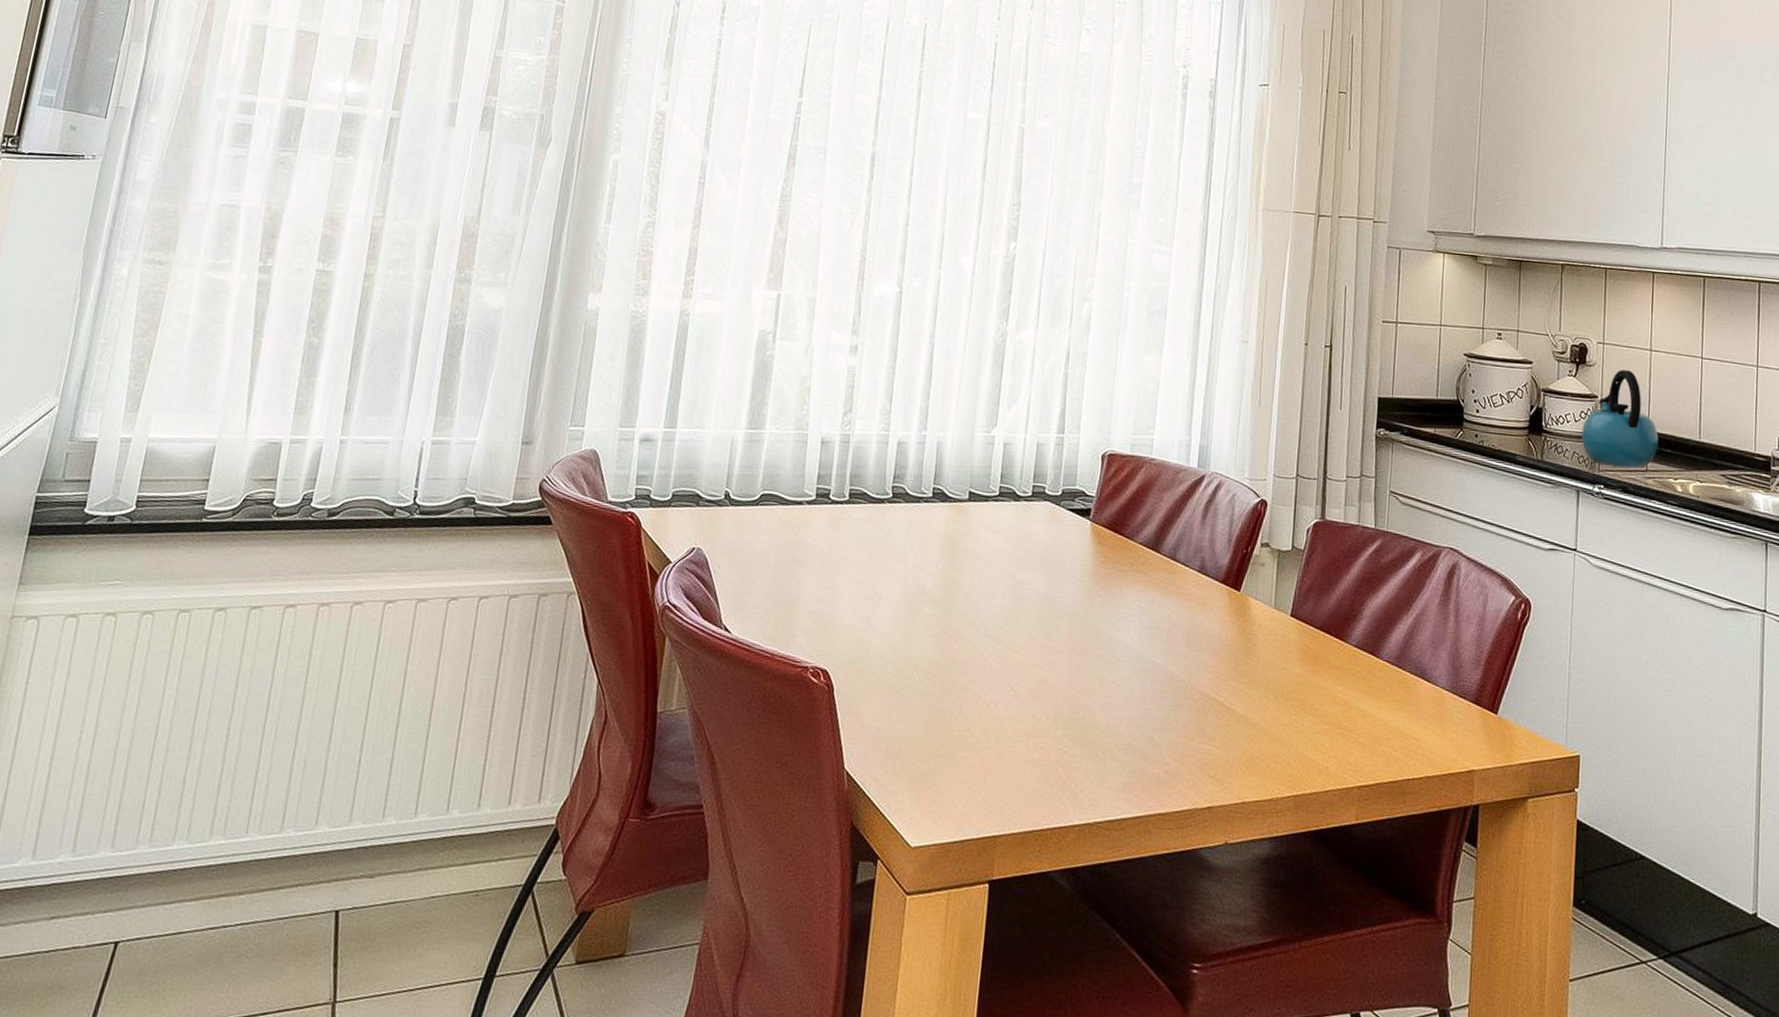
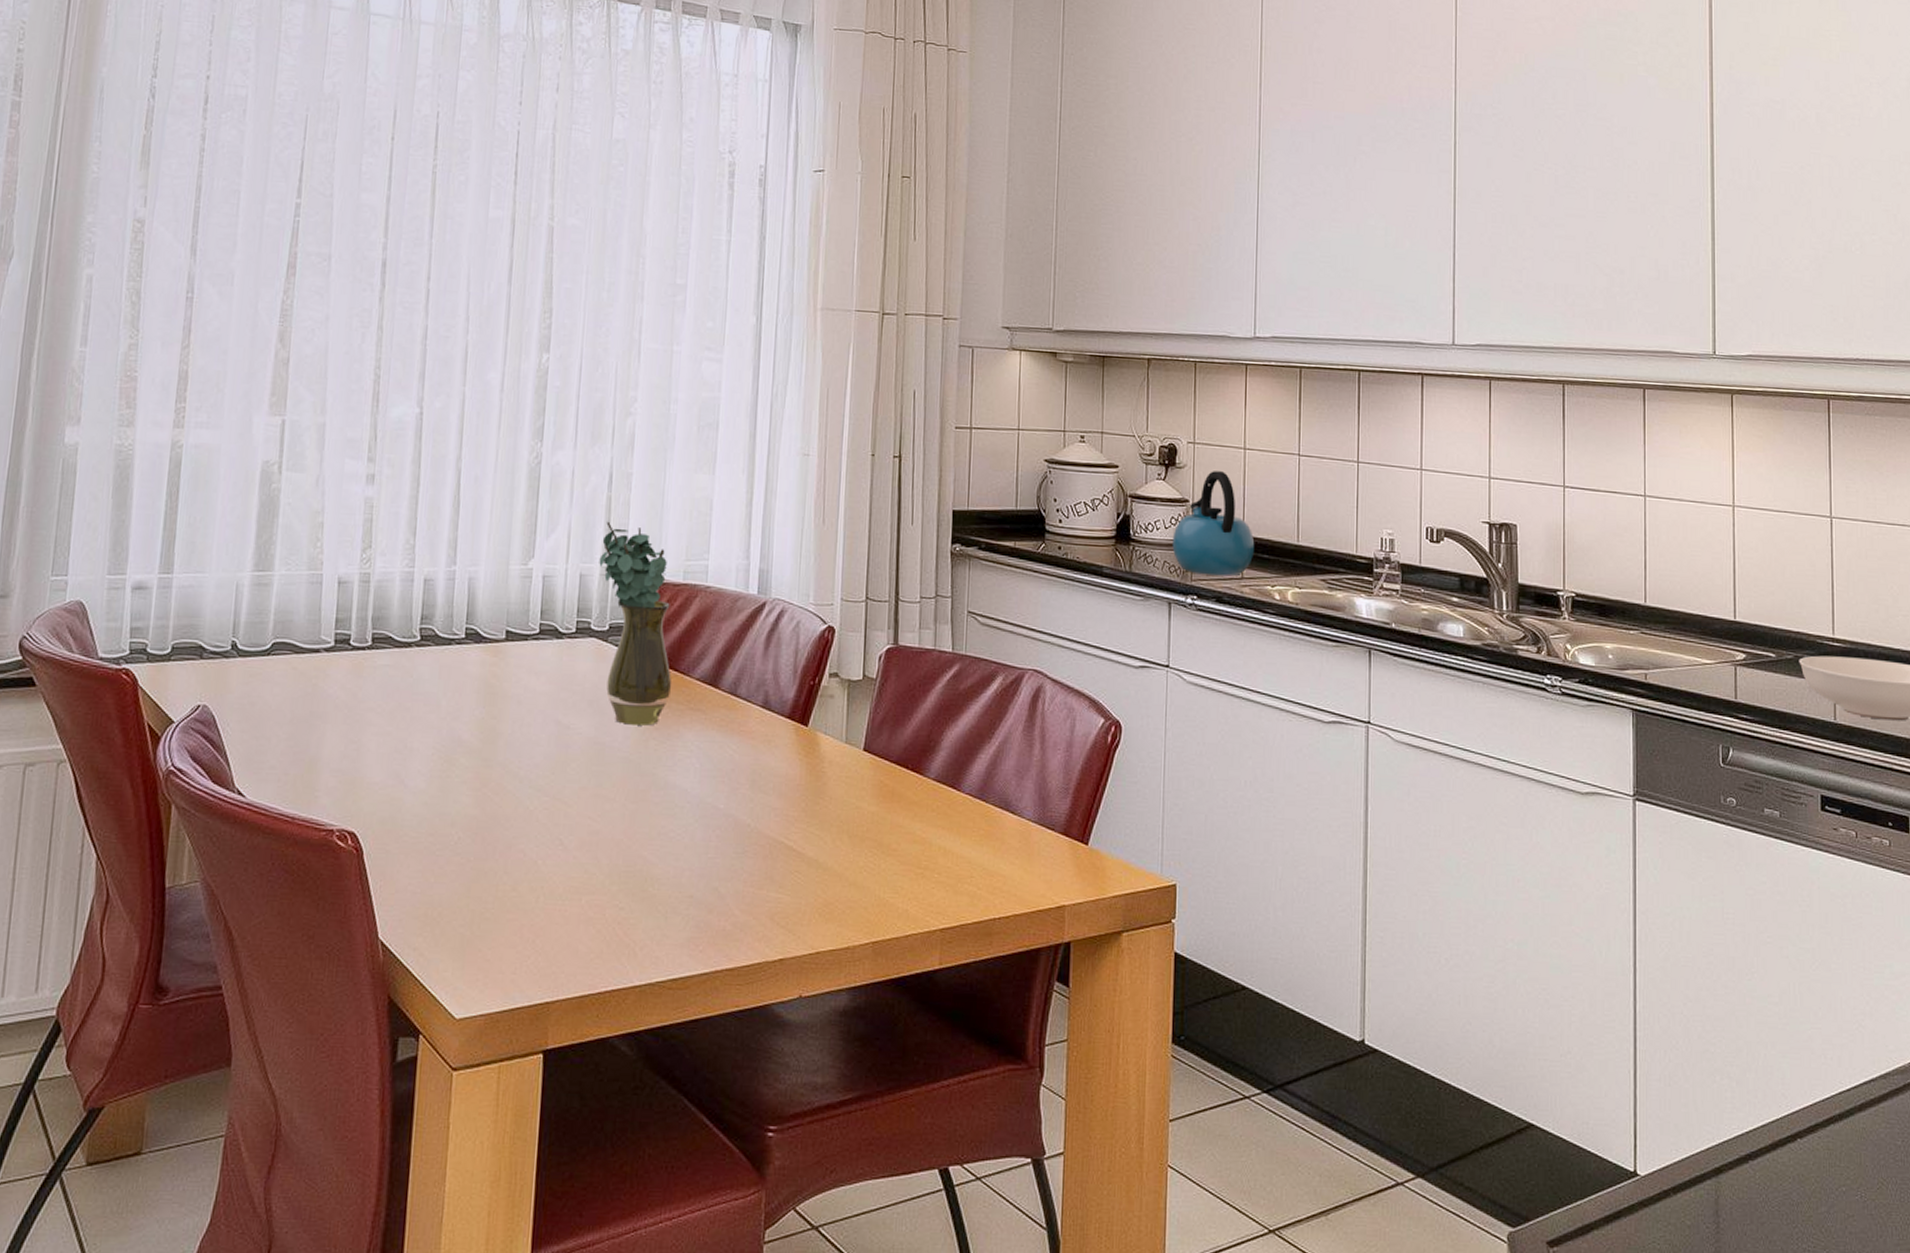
vase: none [1054,396,1118,584] -> present [599,521,672,726]

